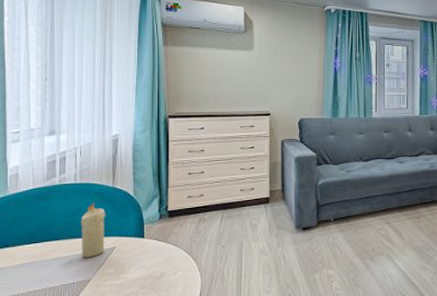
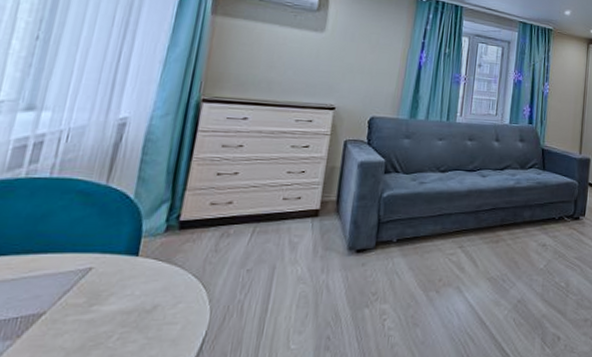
candle: present [81,203,106,258] -> none [38,205,88,282]

